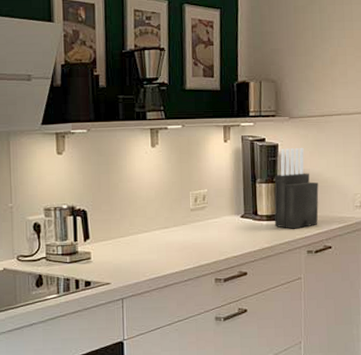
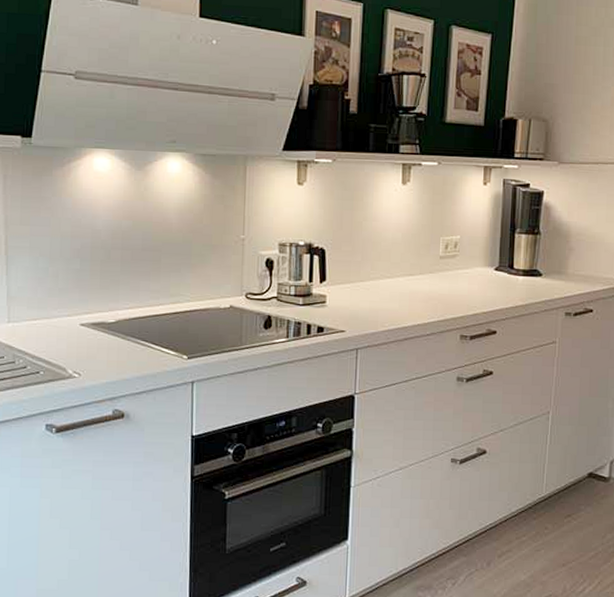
knife block: present [274,147,319,229] -> none [531,197,585,288]

